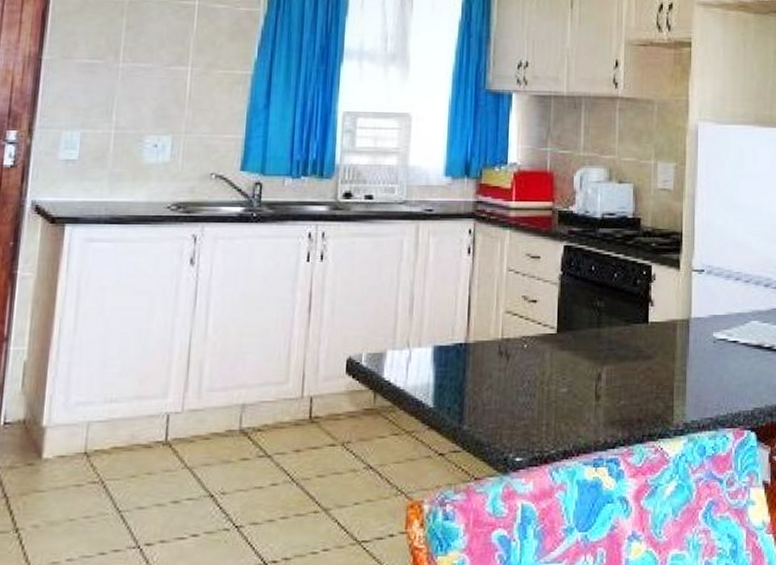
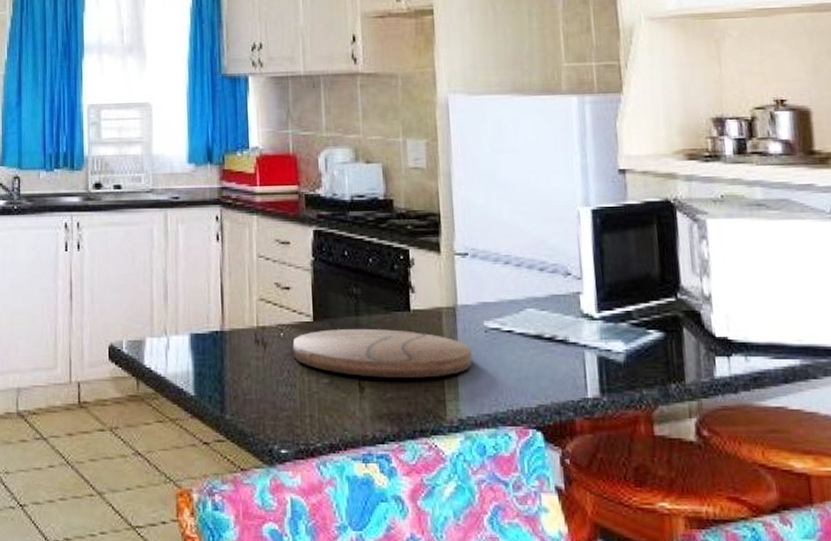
cutting board: none [534,340,700,386] -> present [292,329,472,378]

